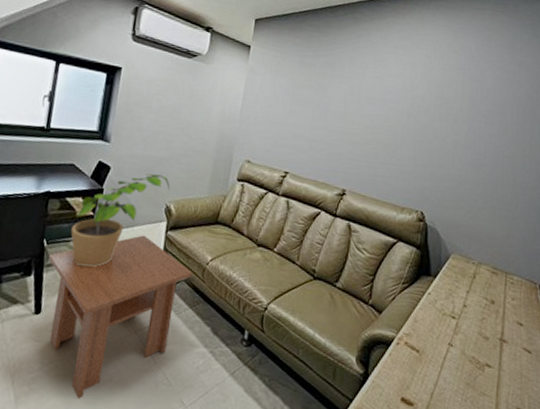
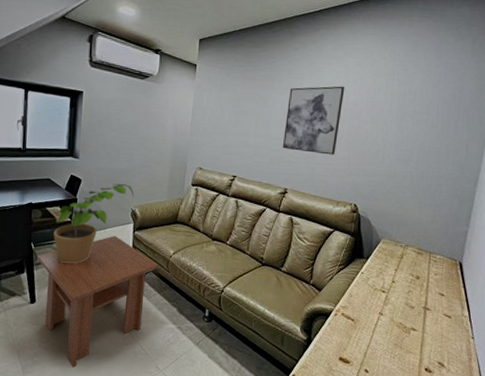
wall art: none [341,77,412,154] -> present [282,86,345,155]

